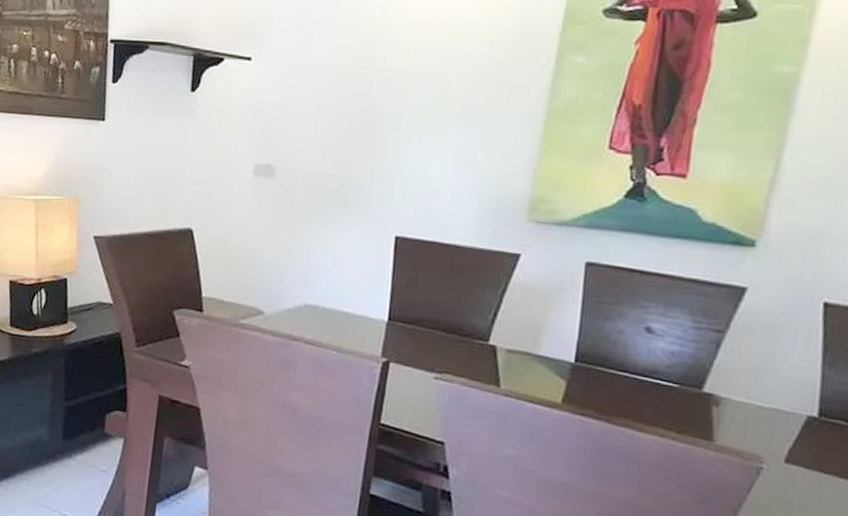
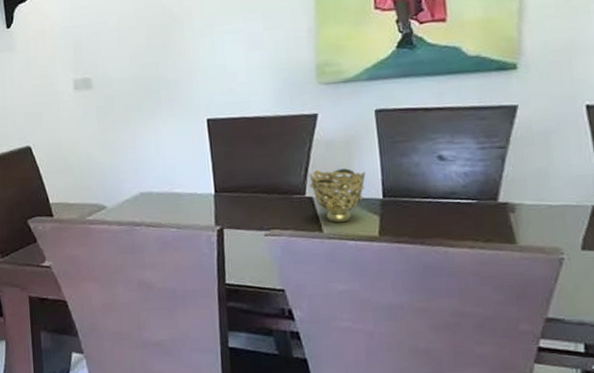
decorative bowl: none [495,316,561,380] -> present [309,168,366,222]

